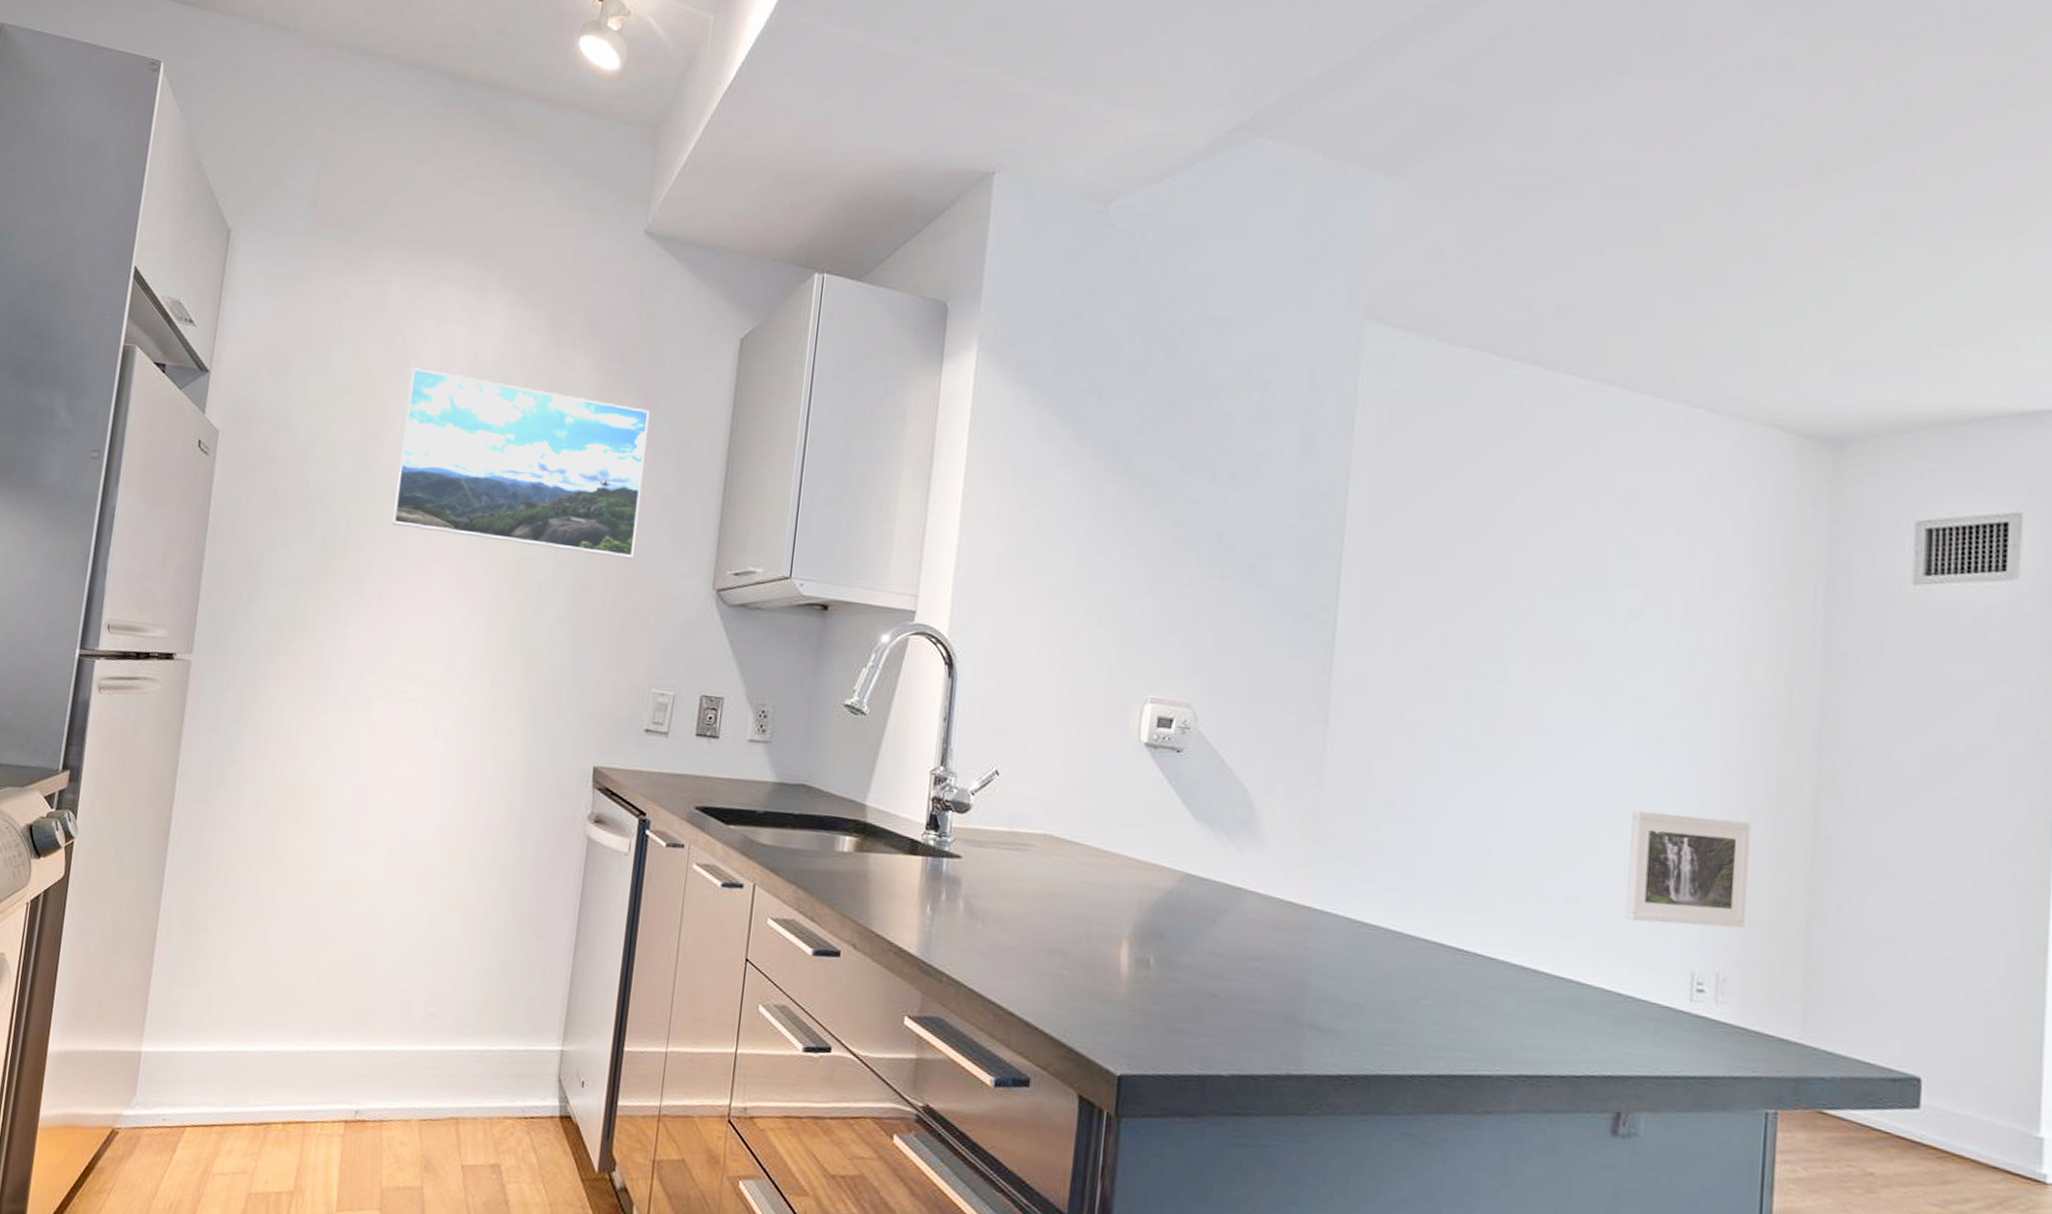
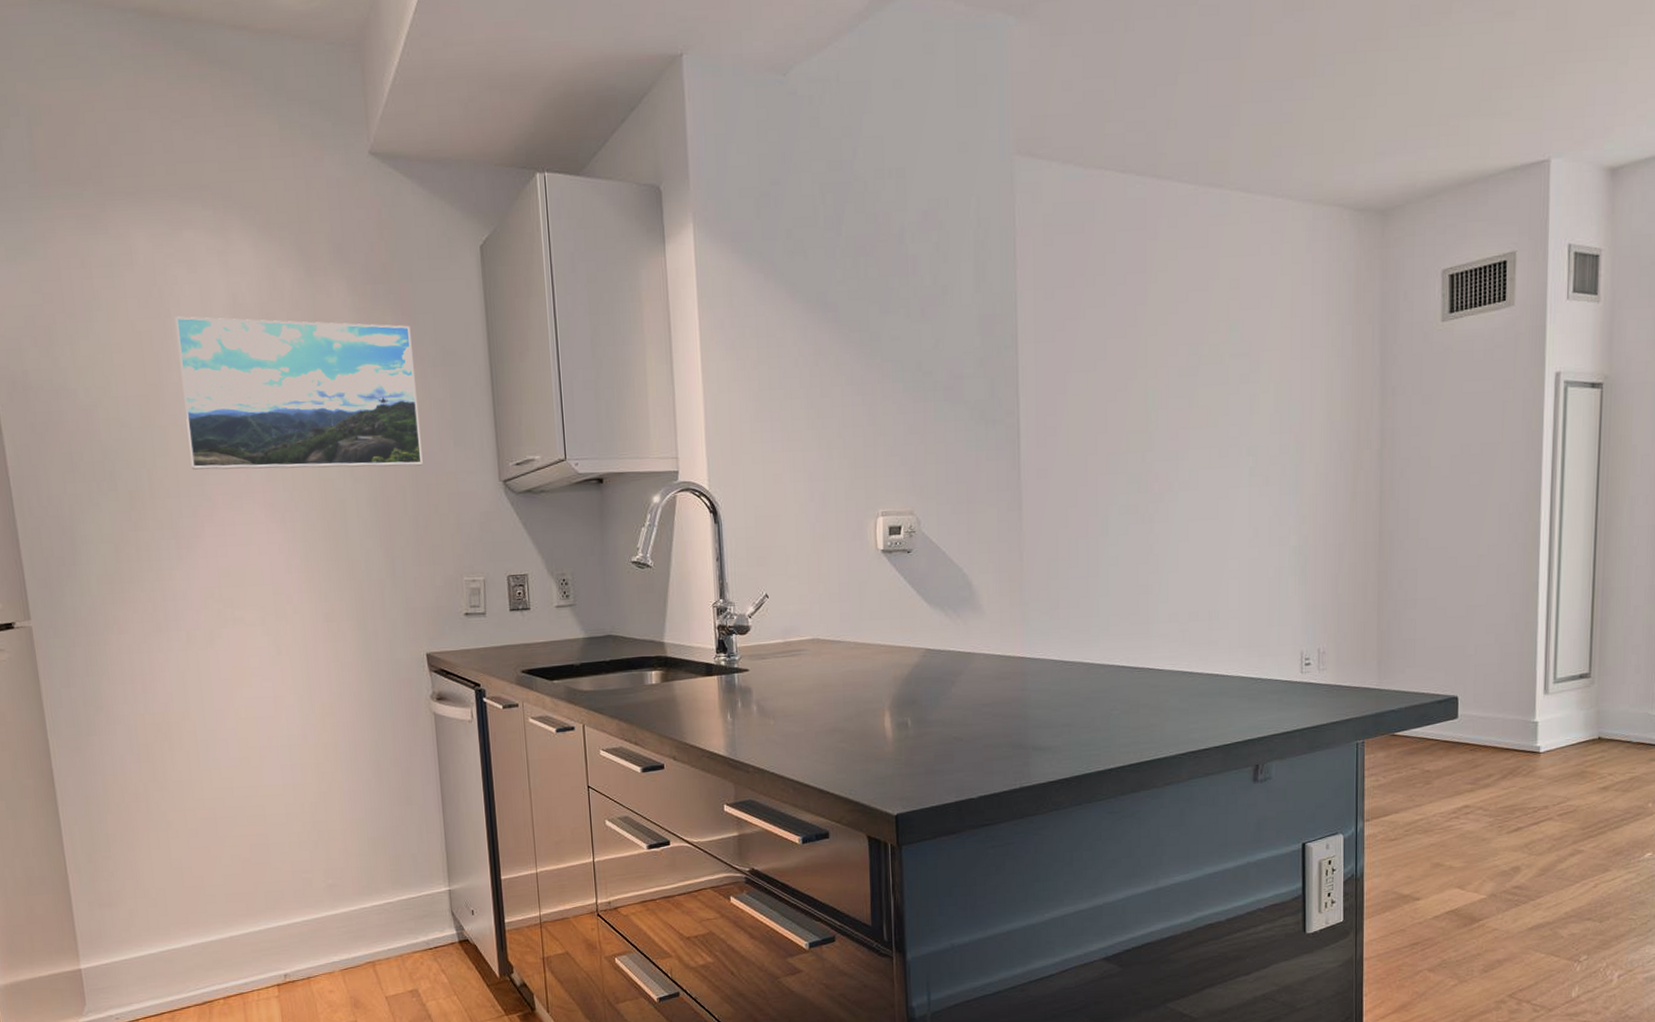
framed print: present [1625,811,1751,929] -> none [1252,531,1336,622]

